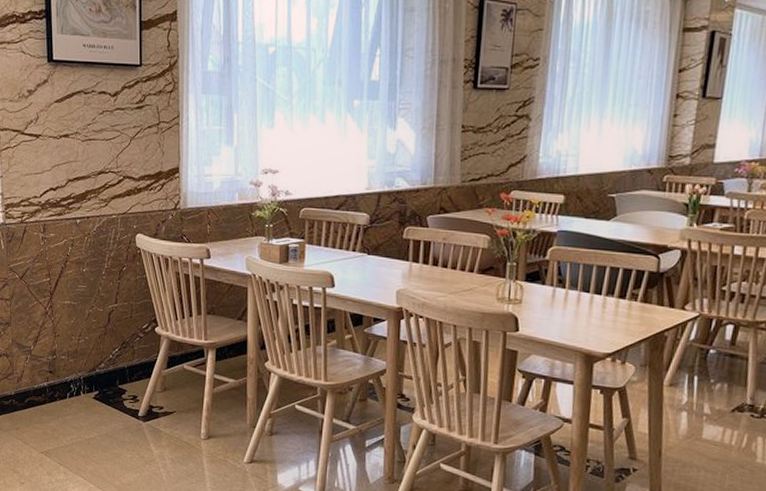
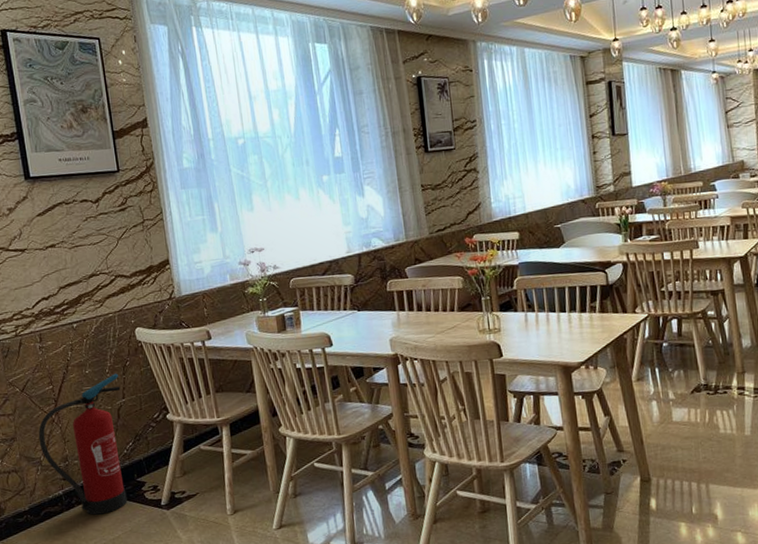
fire extinguisher: none [31,276,114,414] -> present [38,373,128,515]

